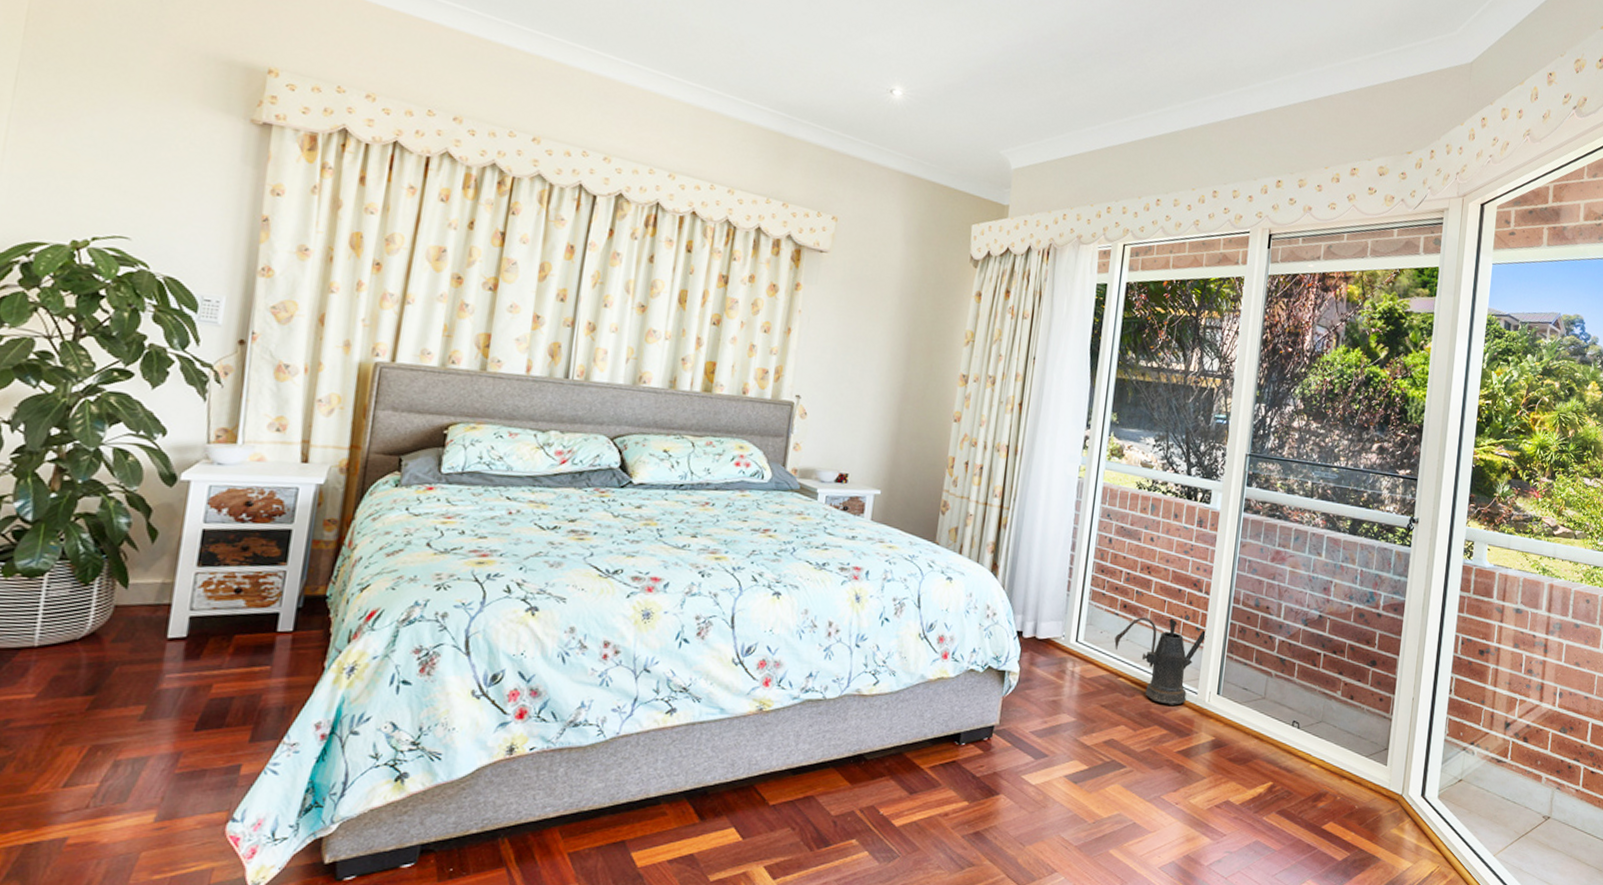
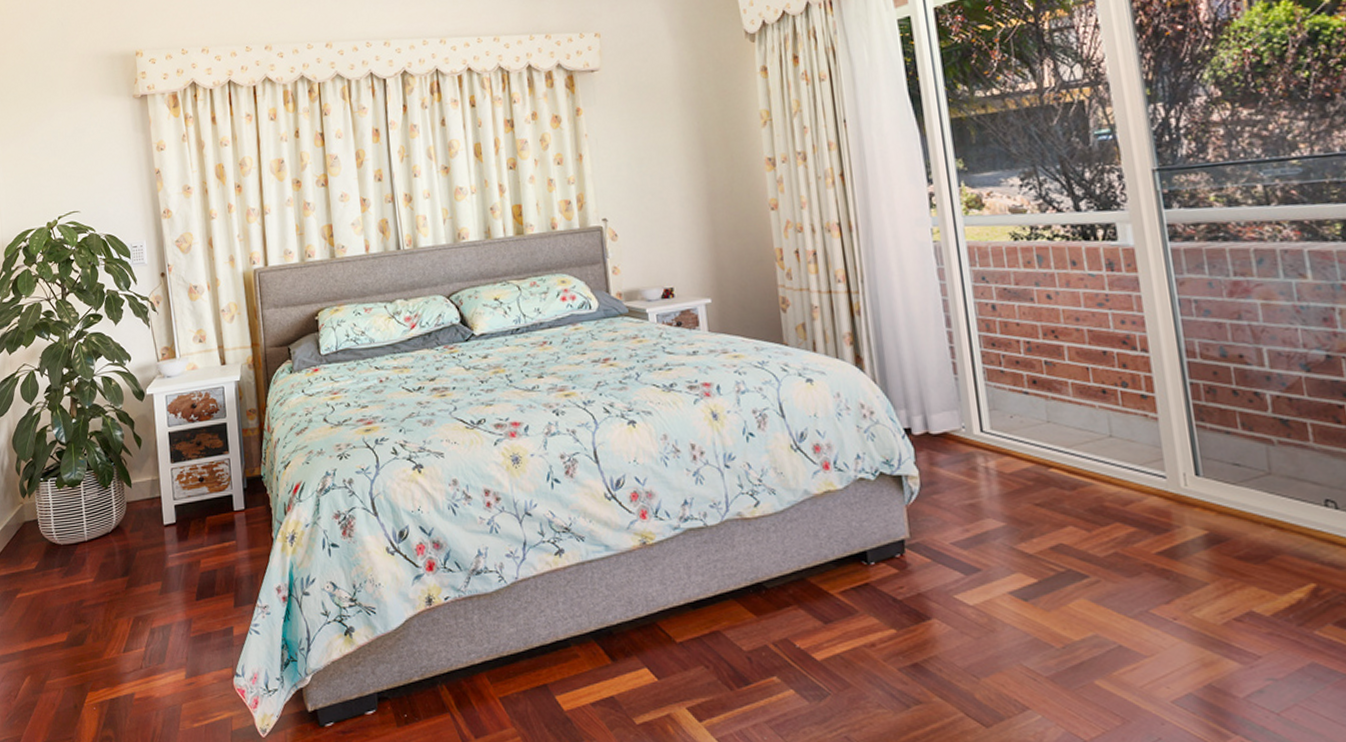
watering can: present [1114,617,1207,705] -> none [1030,388,1160,495]

